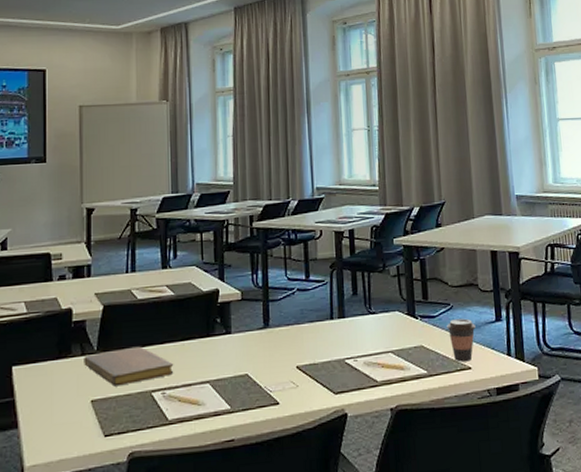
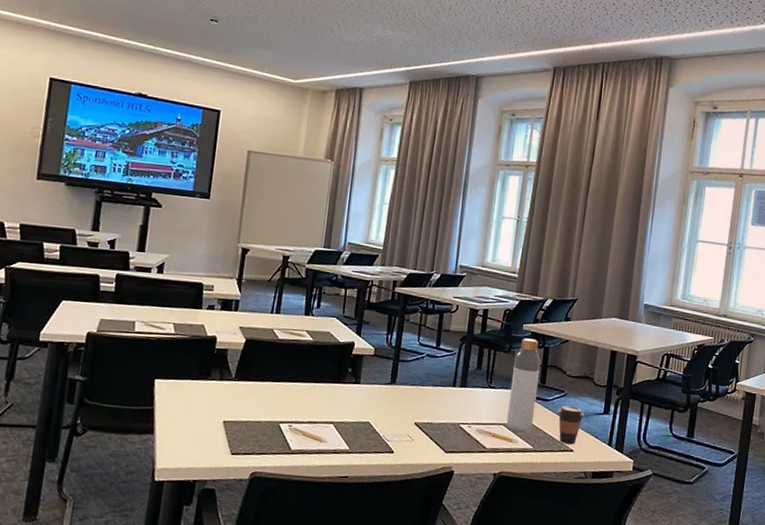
notebook: present [84,346,174,387] -> none [221,380,303,413]
bottle: none [391,253,423,359] -> present [506,338,541,433]

